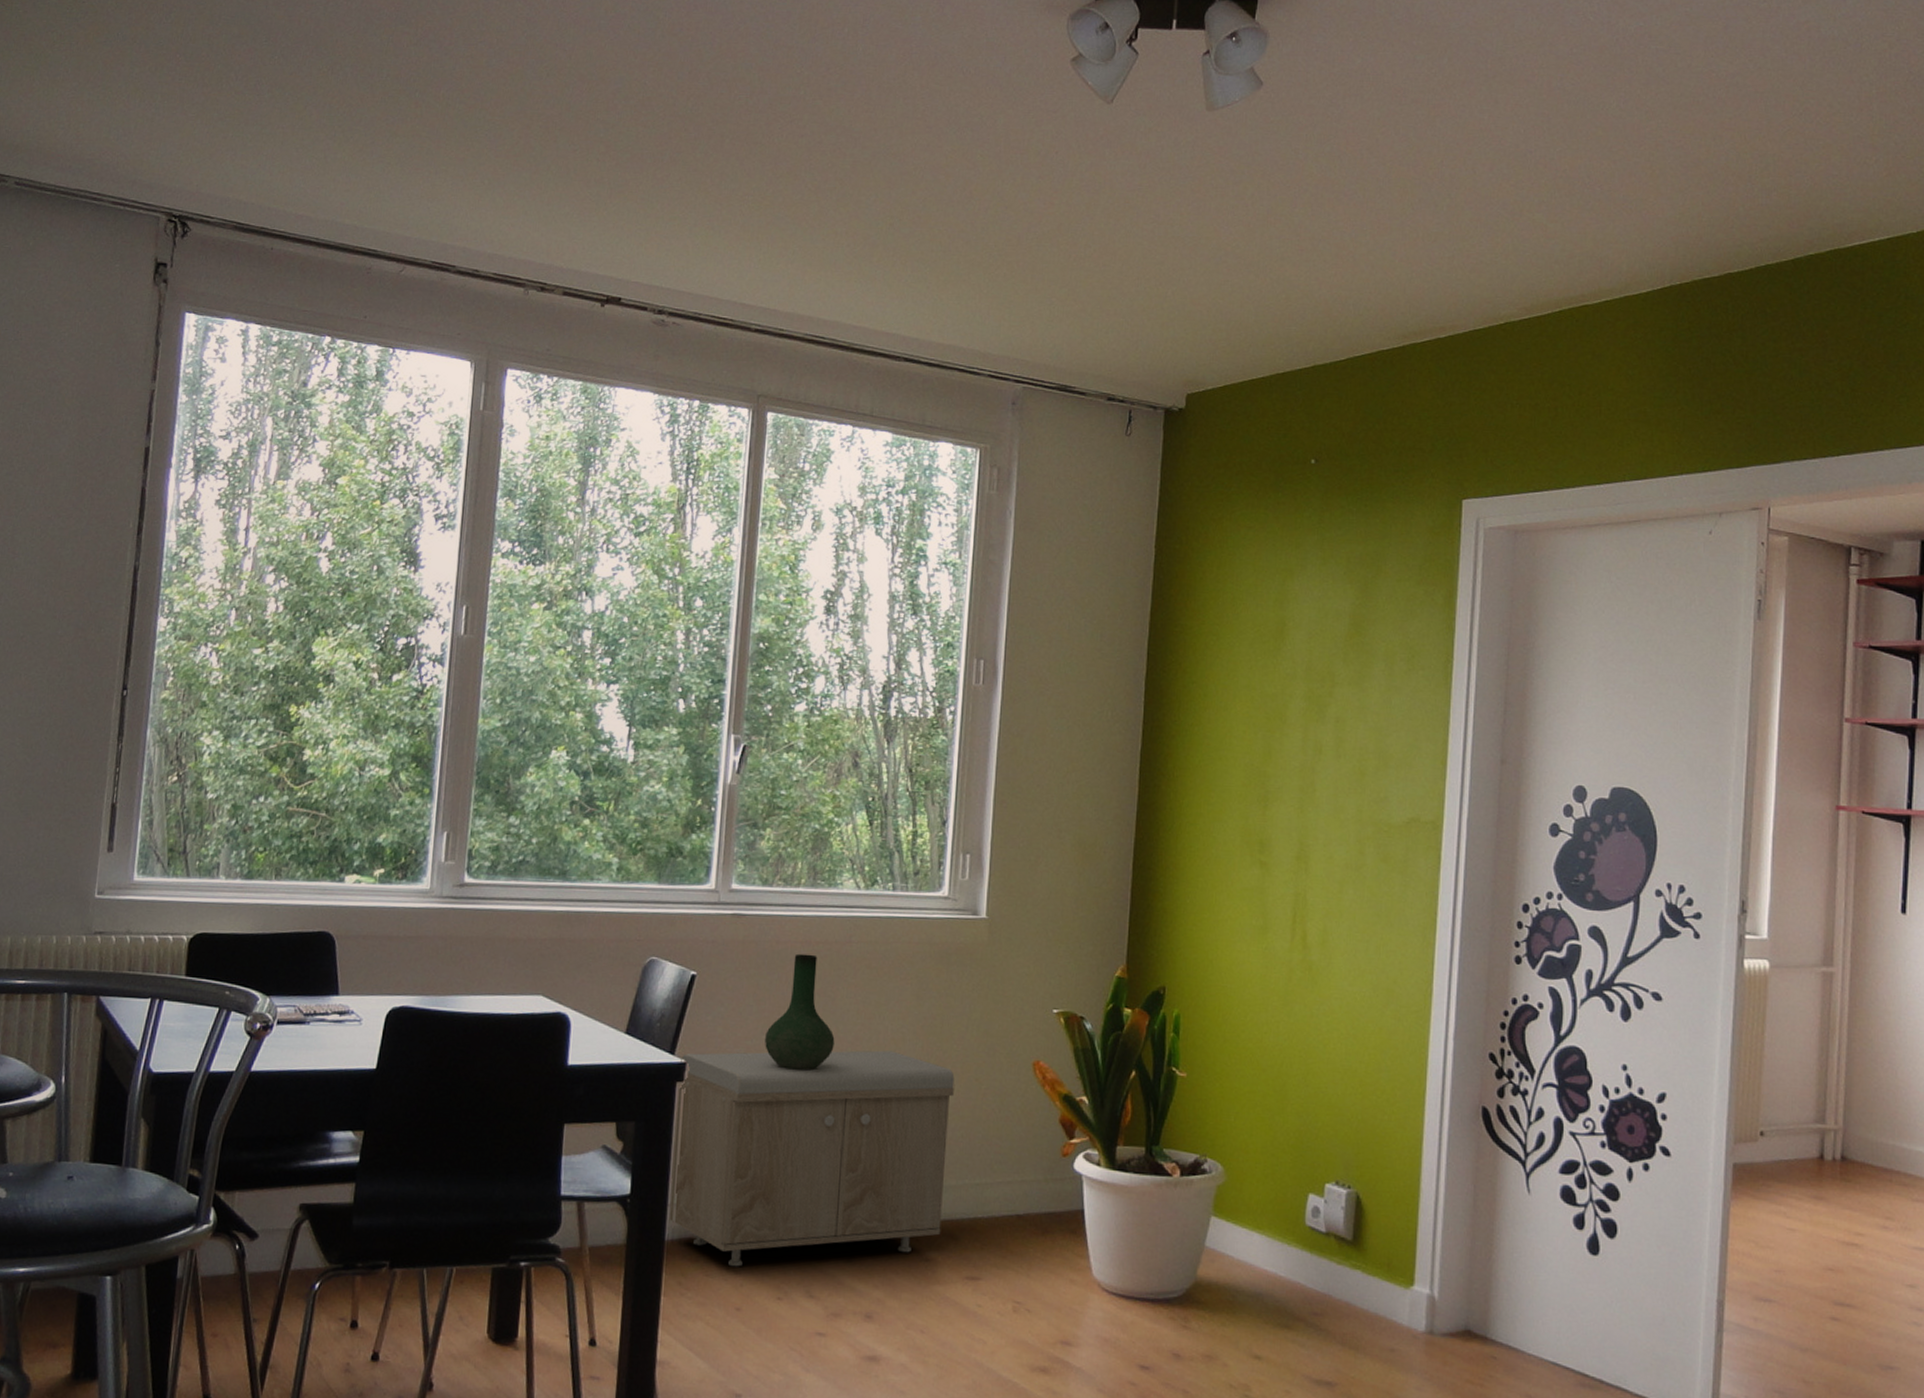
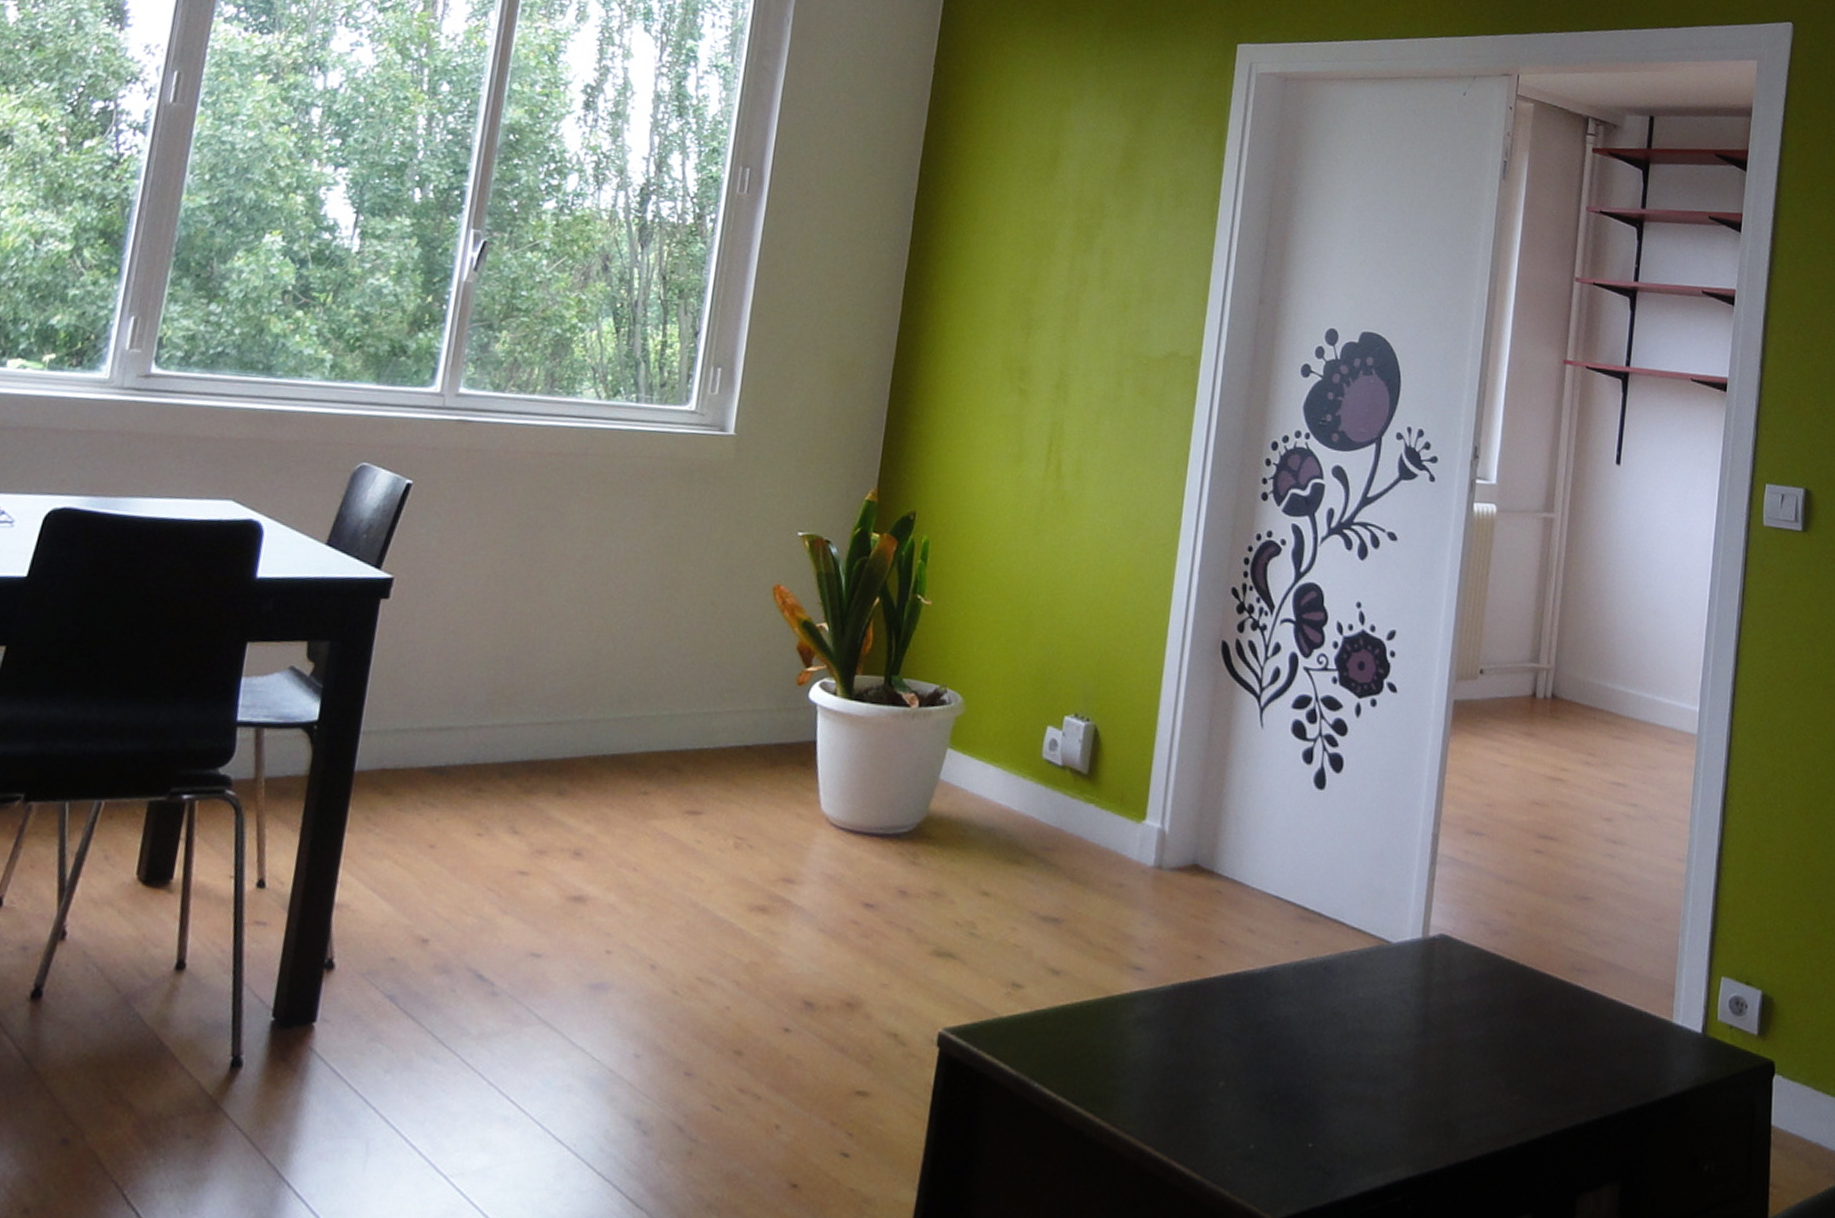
storage bench: present [670,1050,955,1267] -> none [361,568,689,801]
vase: present [765,953,835,1071] -> none [483,465,562,590]

